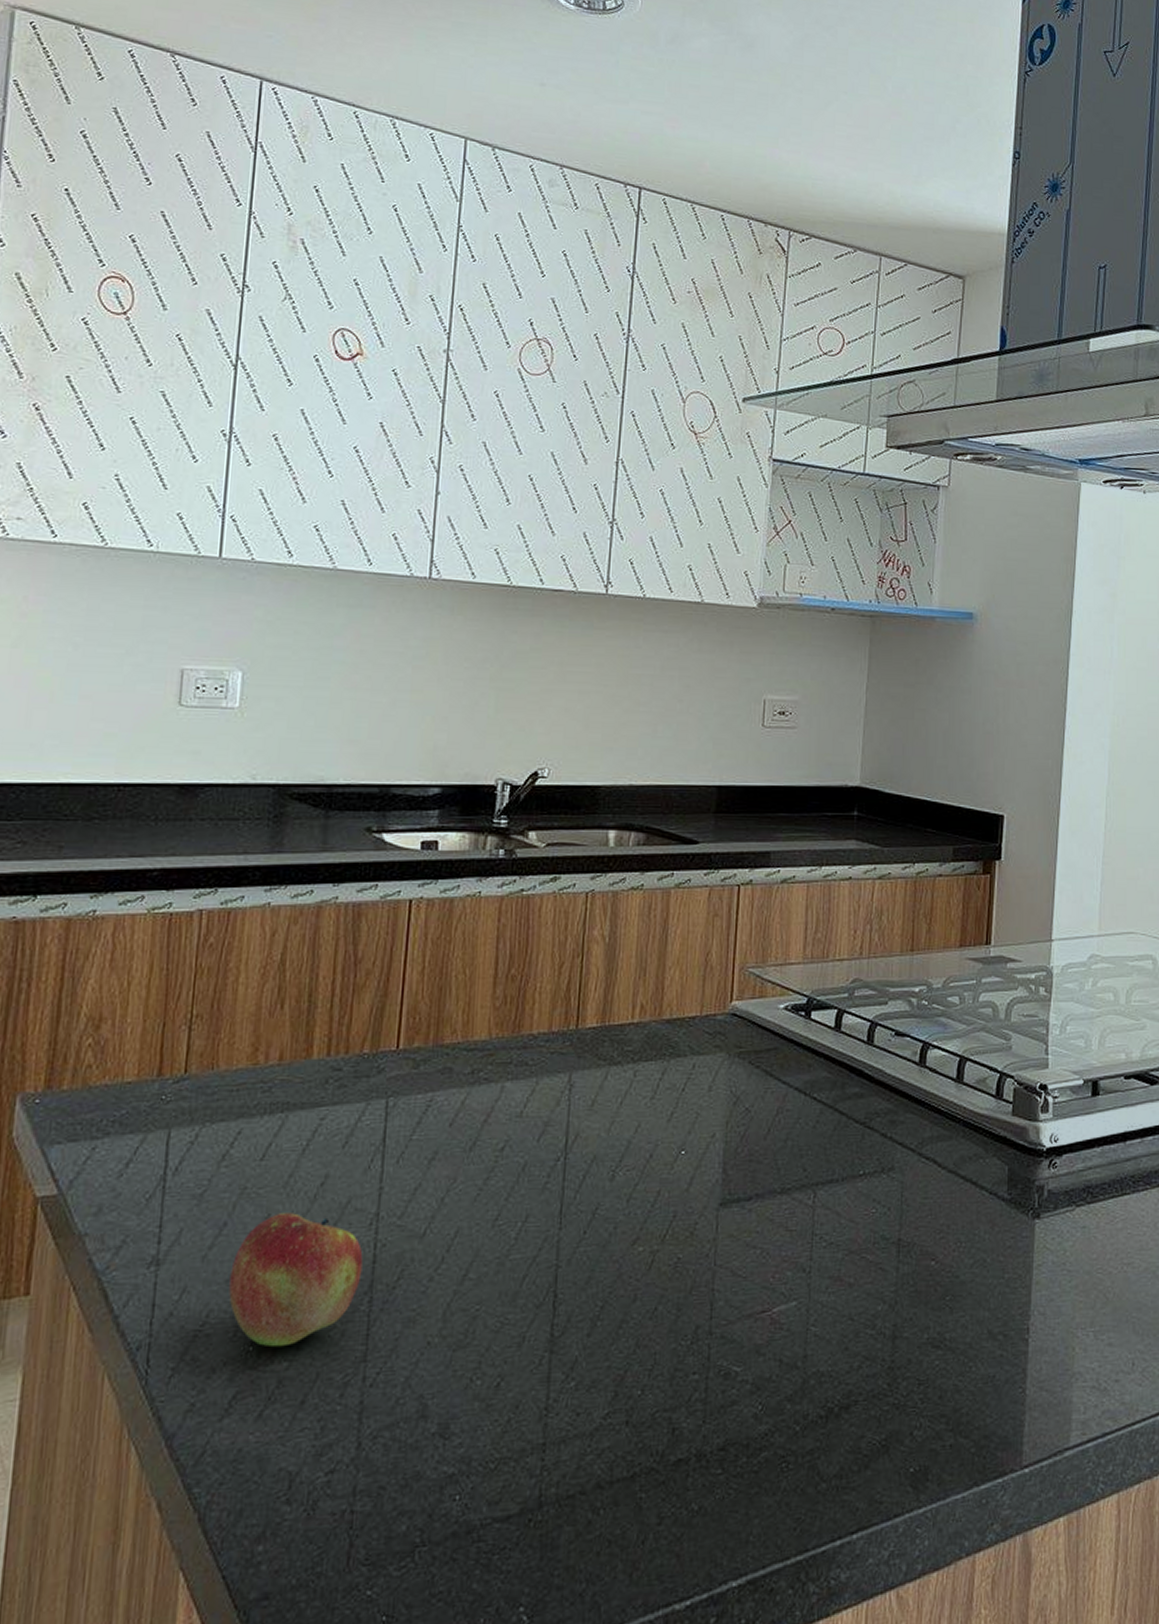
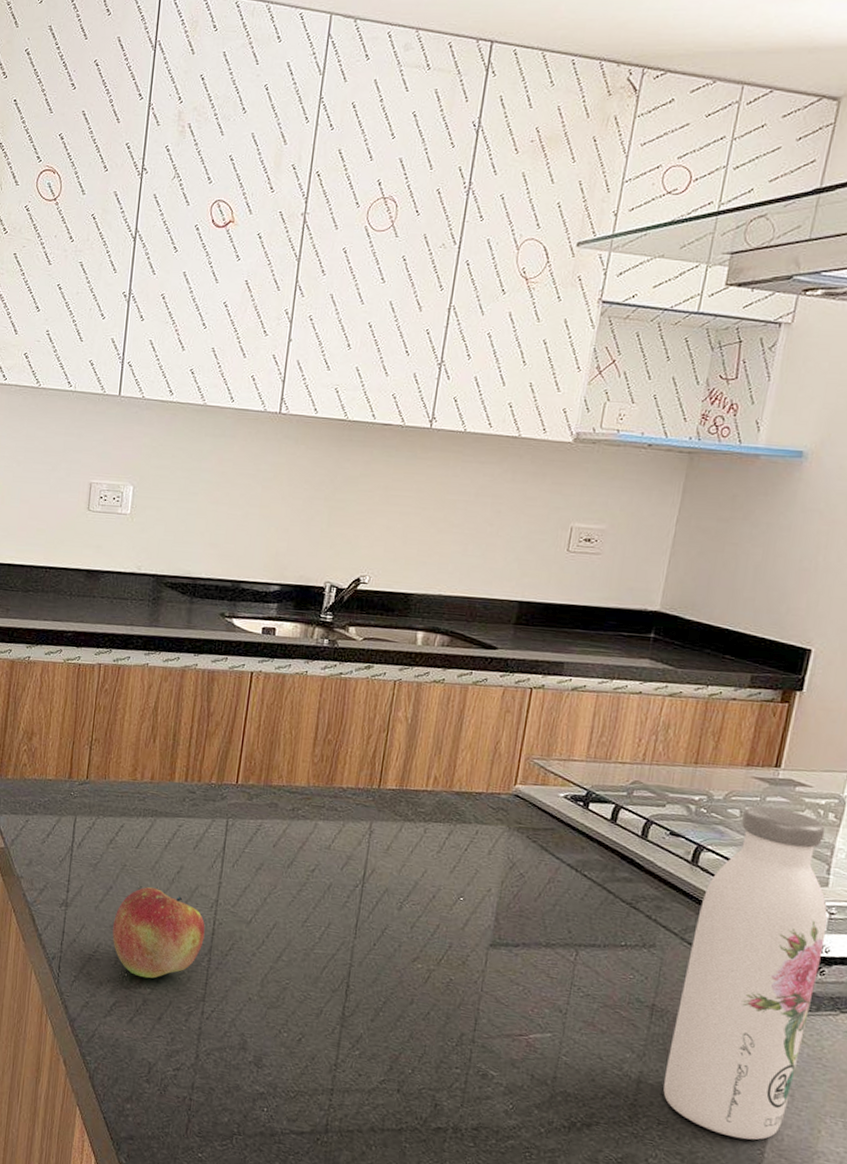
water bottle: none [918,988,1053,1380] -> present [663,805,828,1140]

